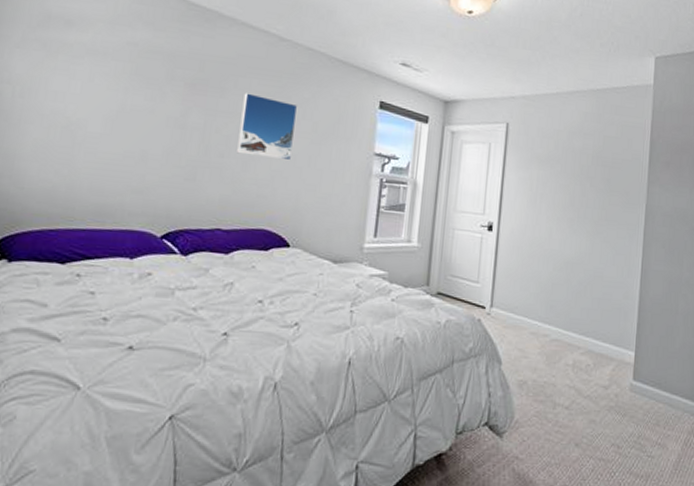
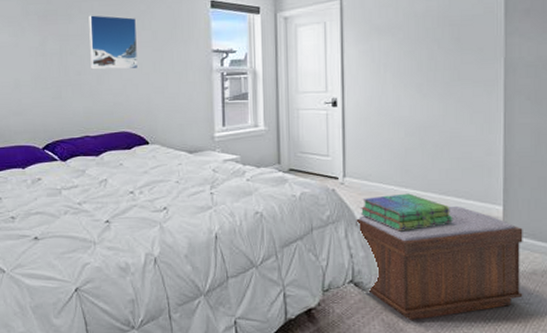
bench: none [497,347,651,471] -> present [356,205,523,320]
stack of books: none [502,330,590,370] -> present [360,193,453,230]

